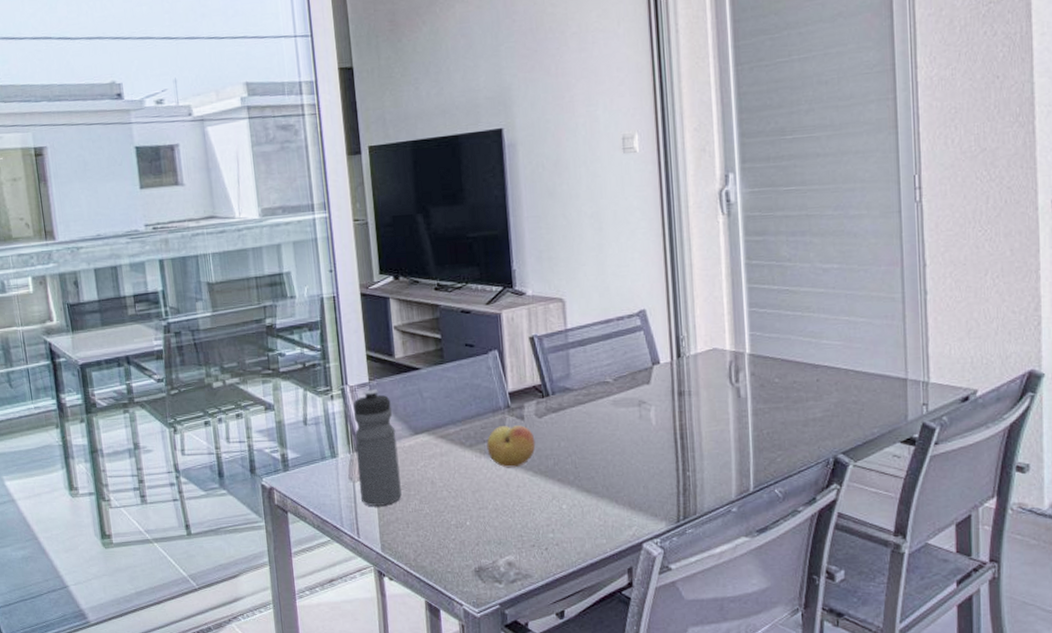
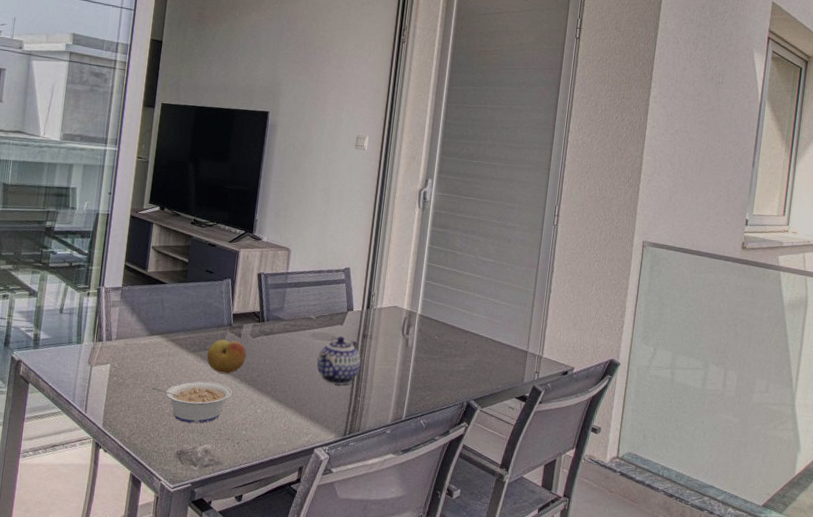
water bottle: present [353,389,402,506] -> none [95,293,137,390]
legume: none [429,480,528,533] -> present [151,381,233,424]
teapot: none [624,399,683,460] -> present [316,336,361,385]

